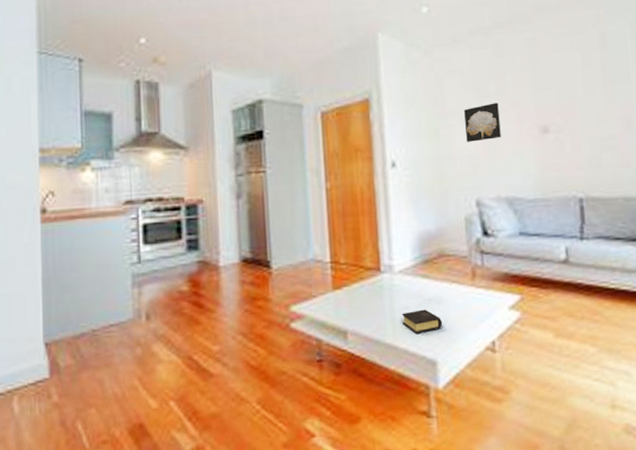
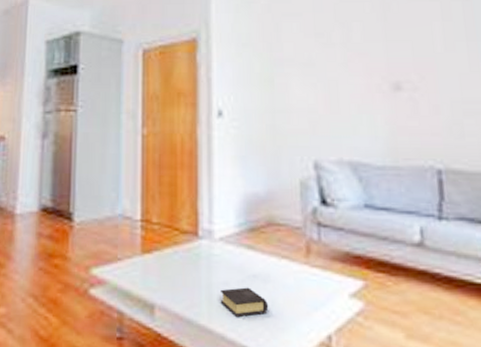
wall art: present [464,102,501,142] -> none [303,52,346,94]

